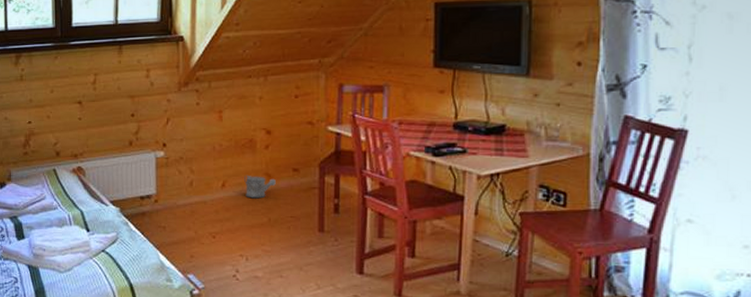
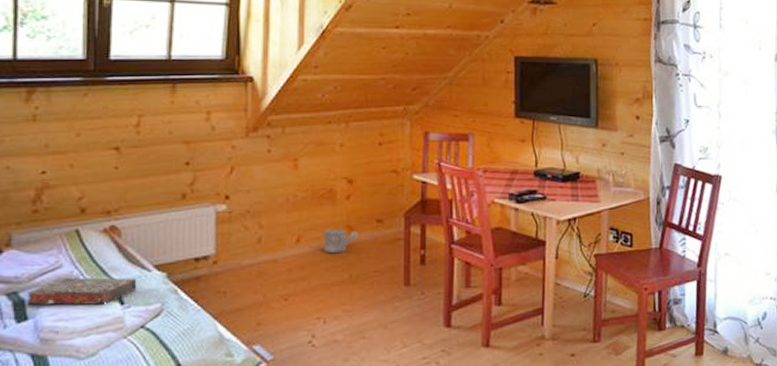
book: none [23,207,98,231] -> present [26,277,137,306]

